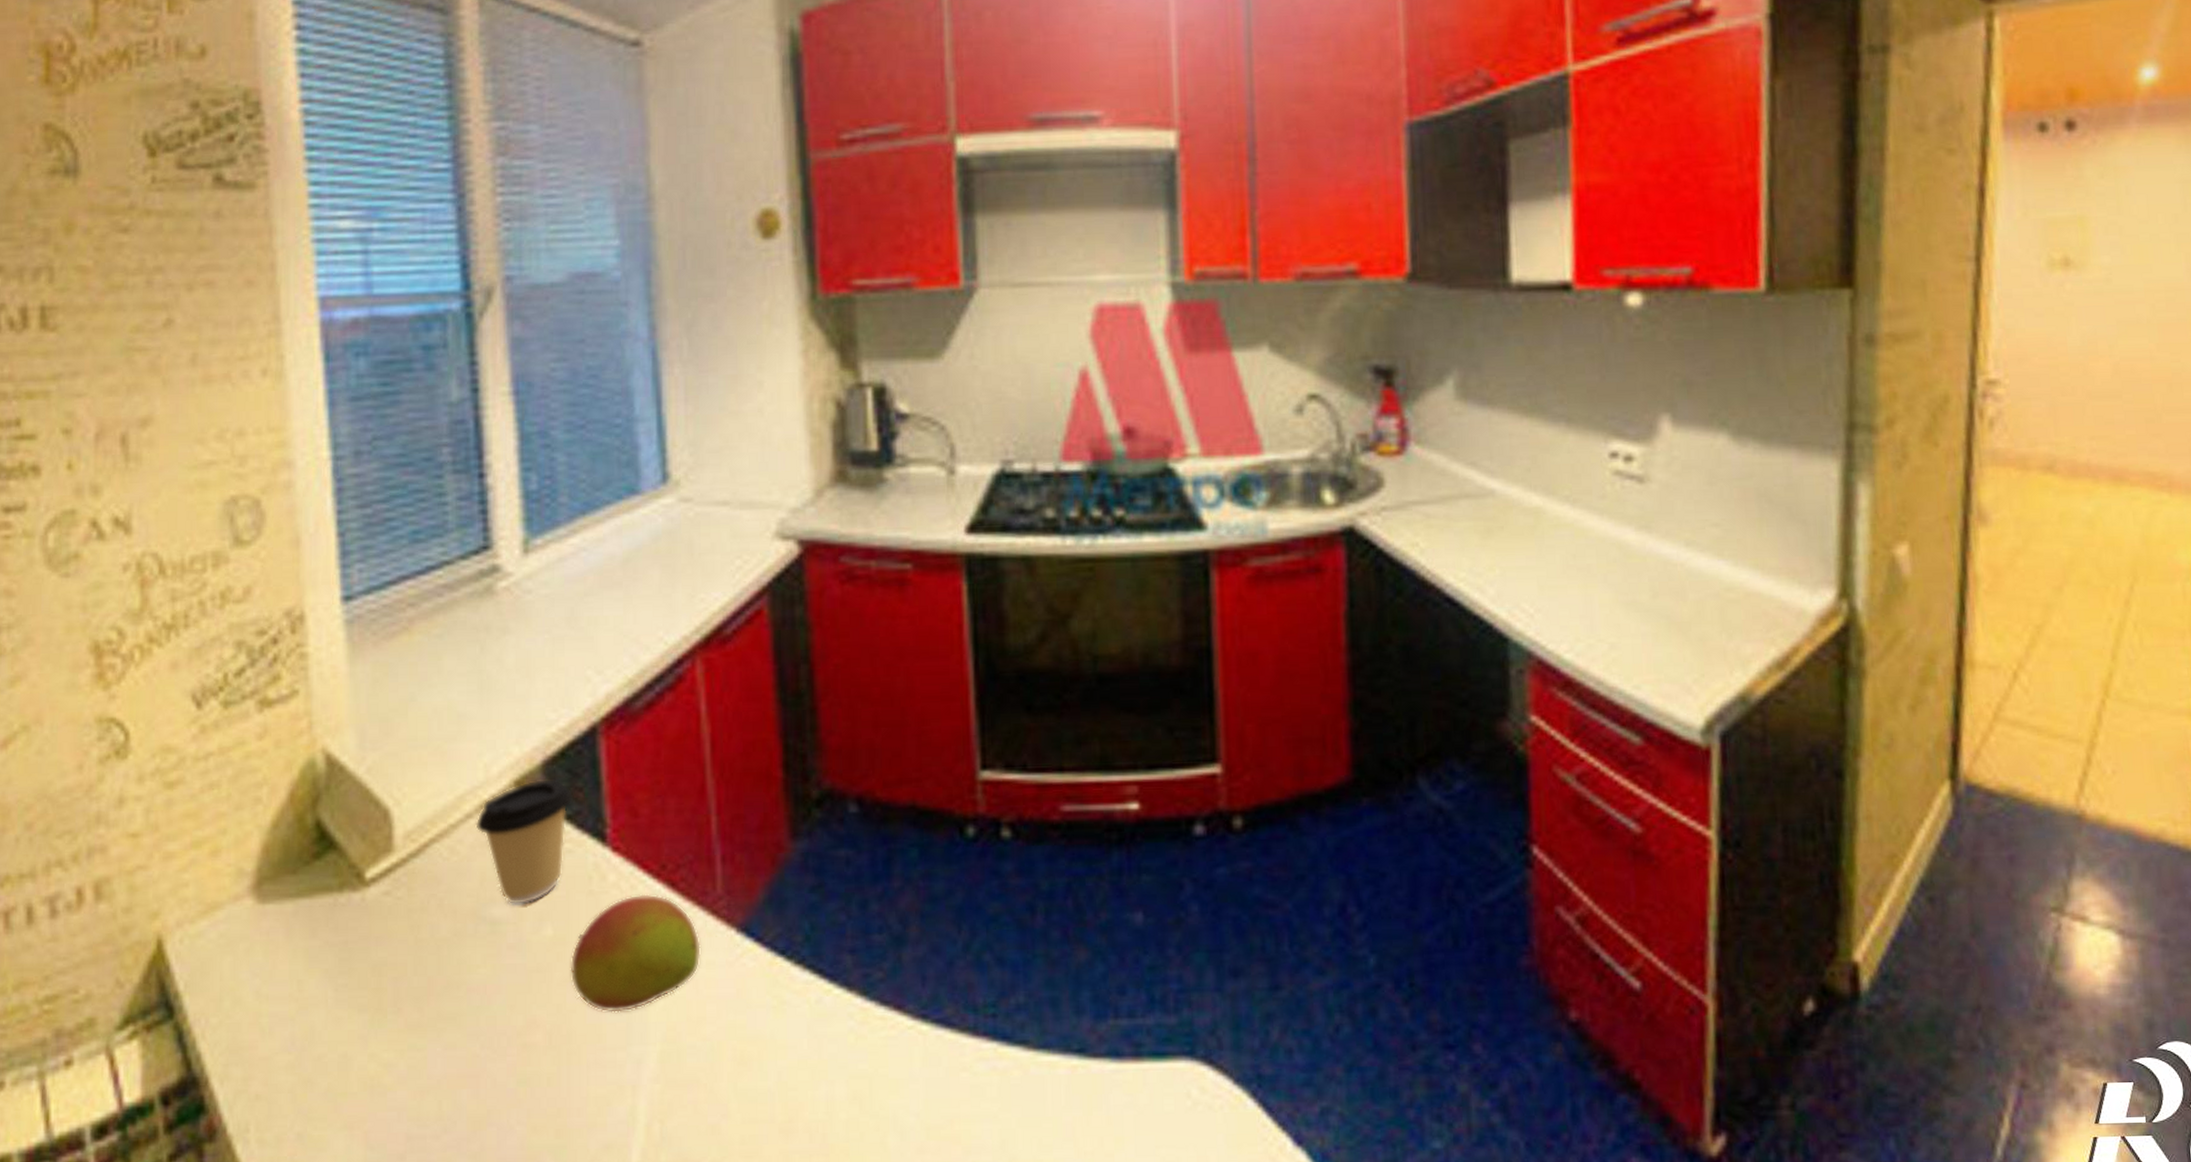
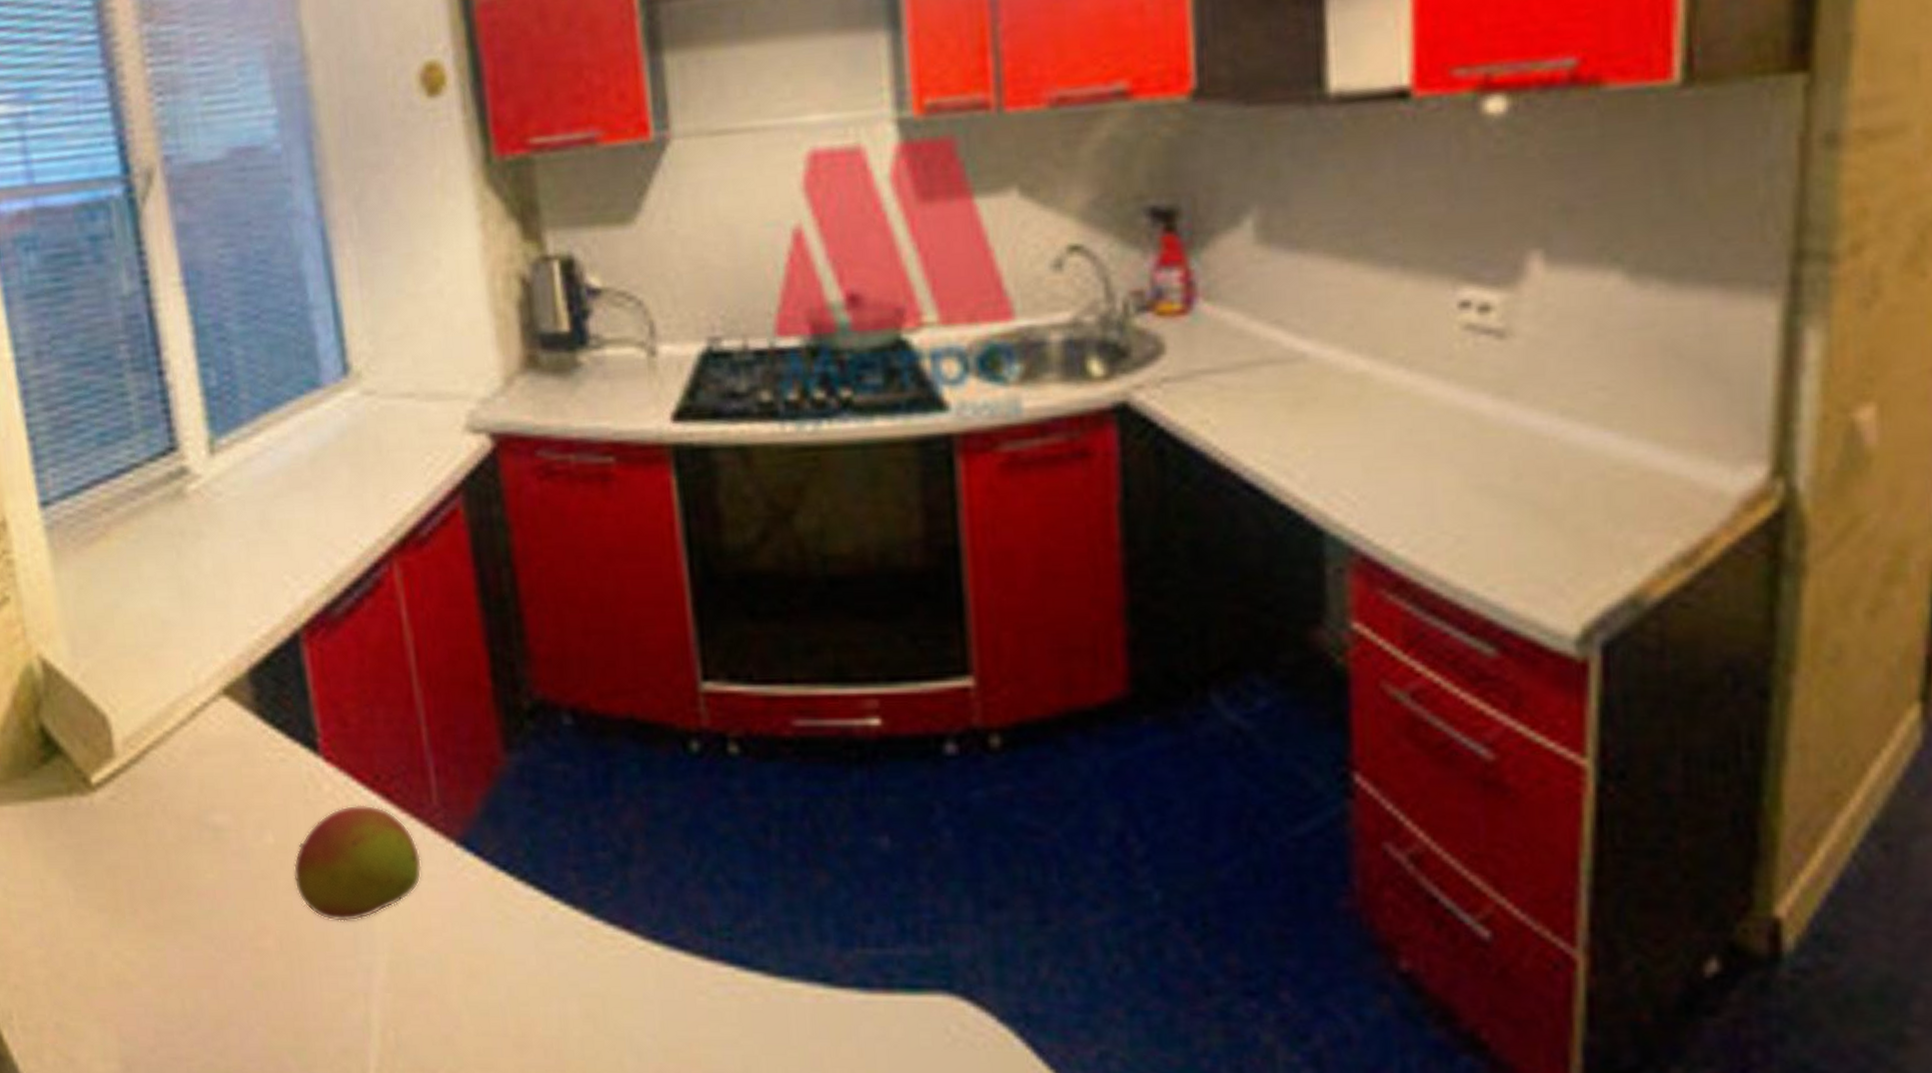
coffee cup: present [475,778,574,906] -> none [189,686,283,813]

